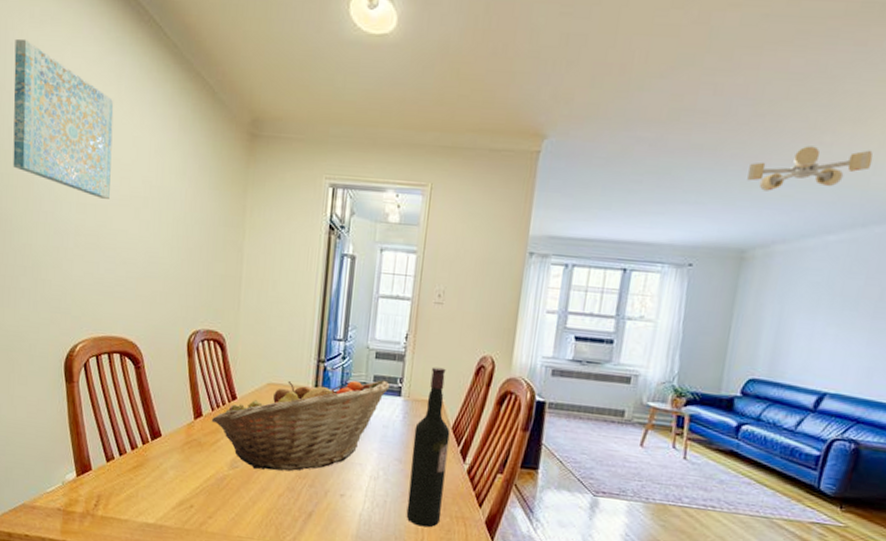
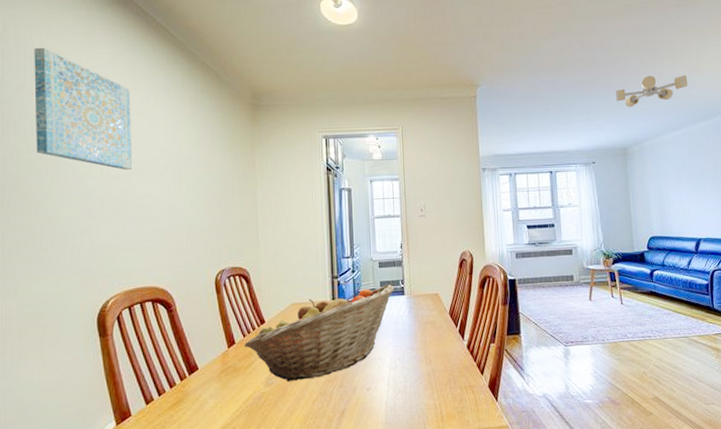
wine bottle: present [406,367,450,528] -> none [420,266,453,402]

